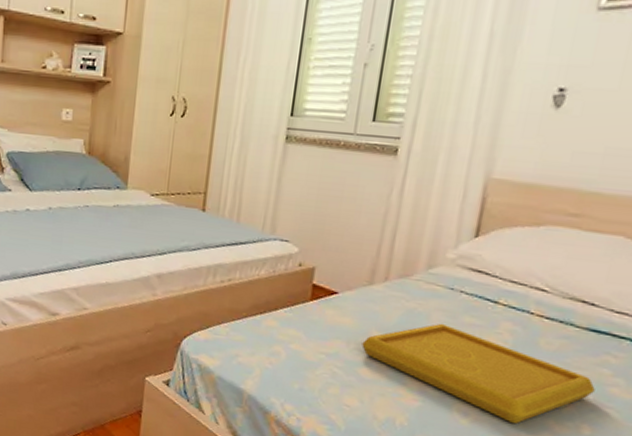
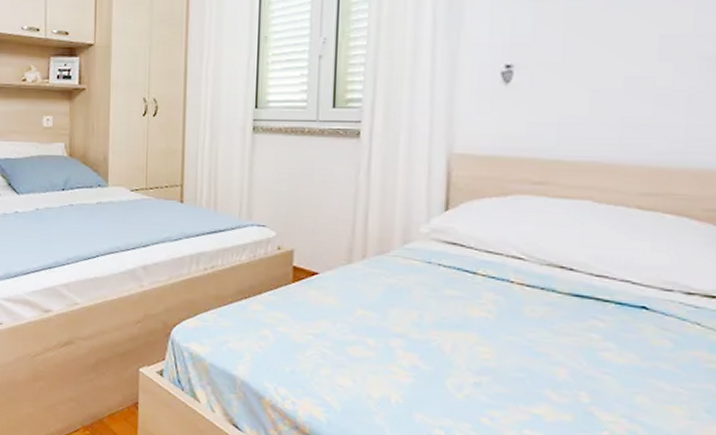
serving tray: present [361,323,596,425] -> none [348,297,587,396]

